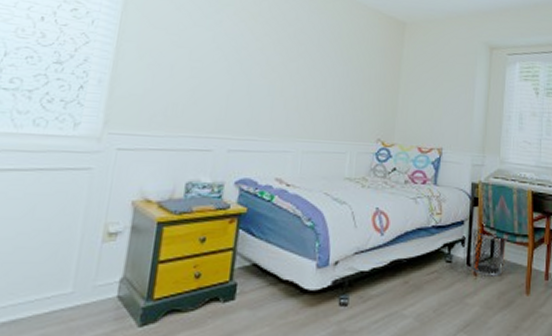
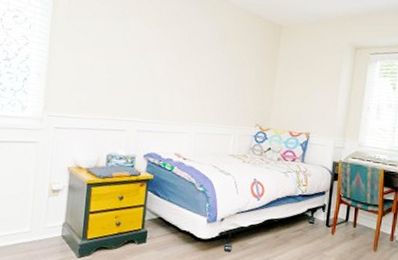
waste bin: present [470,227,506,277] -> none [329,197,360,236]

